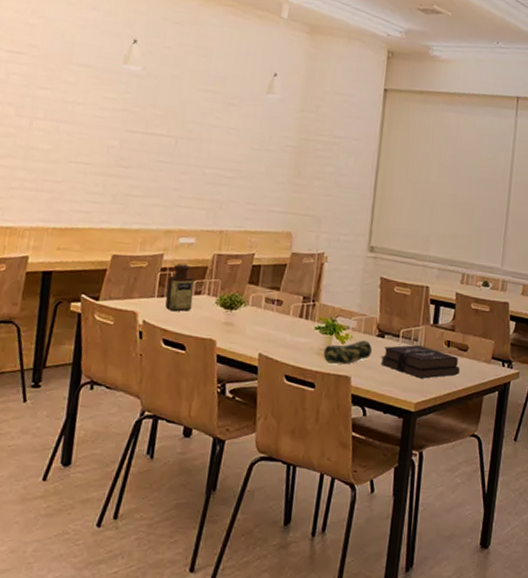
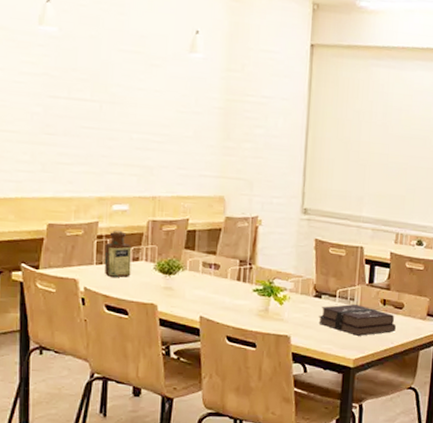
pencil case: present [323,340,373,365] -> none [262,301,310,325]

